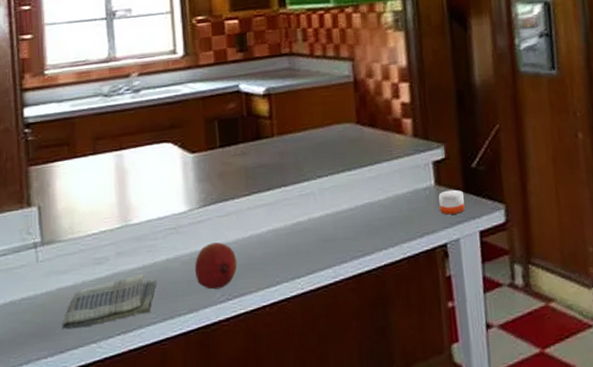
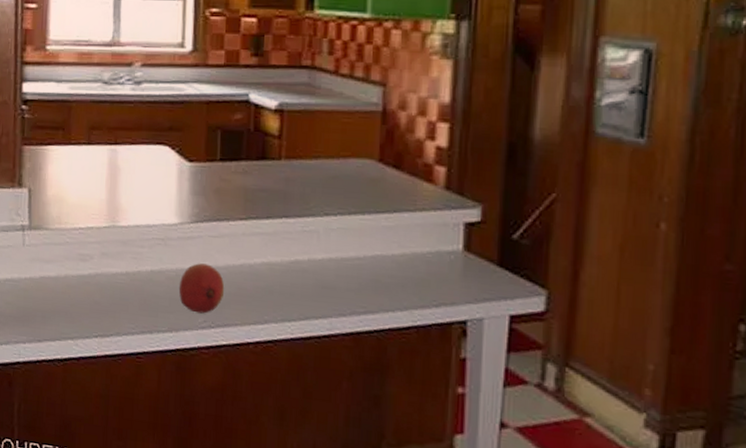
dish towel: present [61,274,157,330] -> none [41,280,139,323]
candle: present [438,189,465,215] -> none [464,259,497,290]

